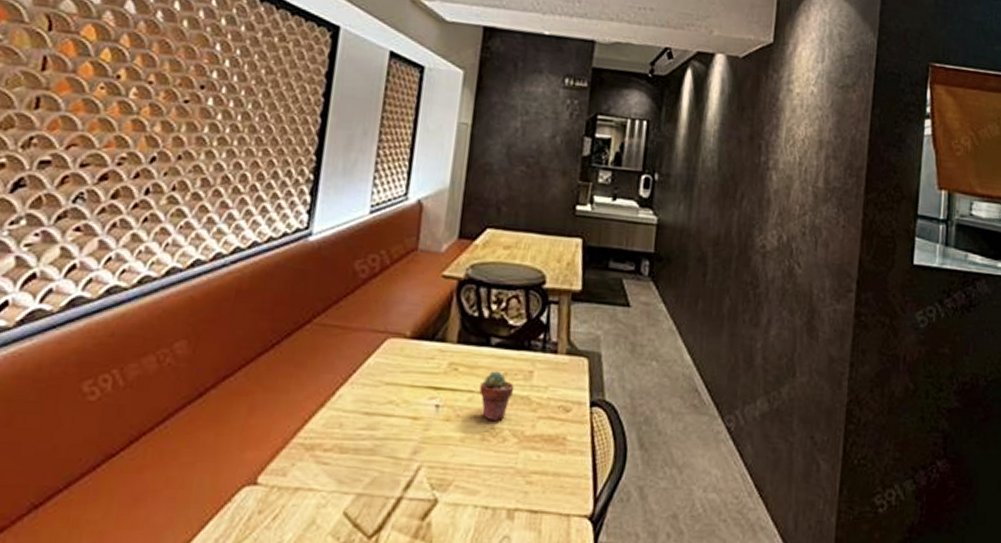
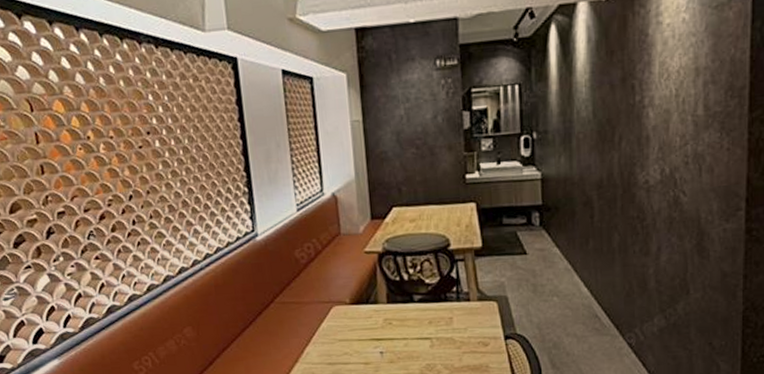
potted succulent: present [479,371,515,422] -> none [412,321,440,360]

